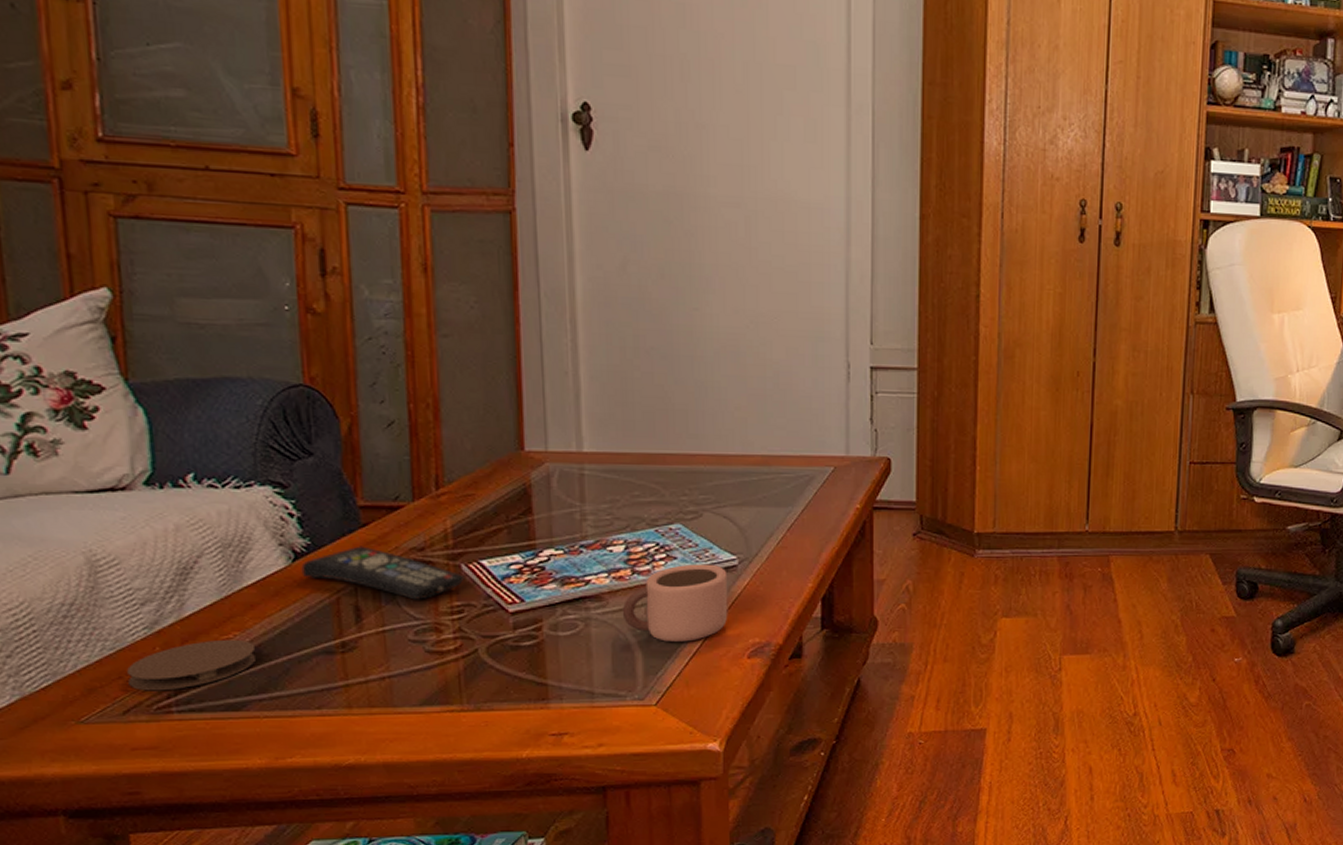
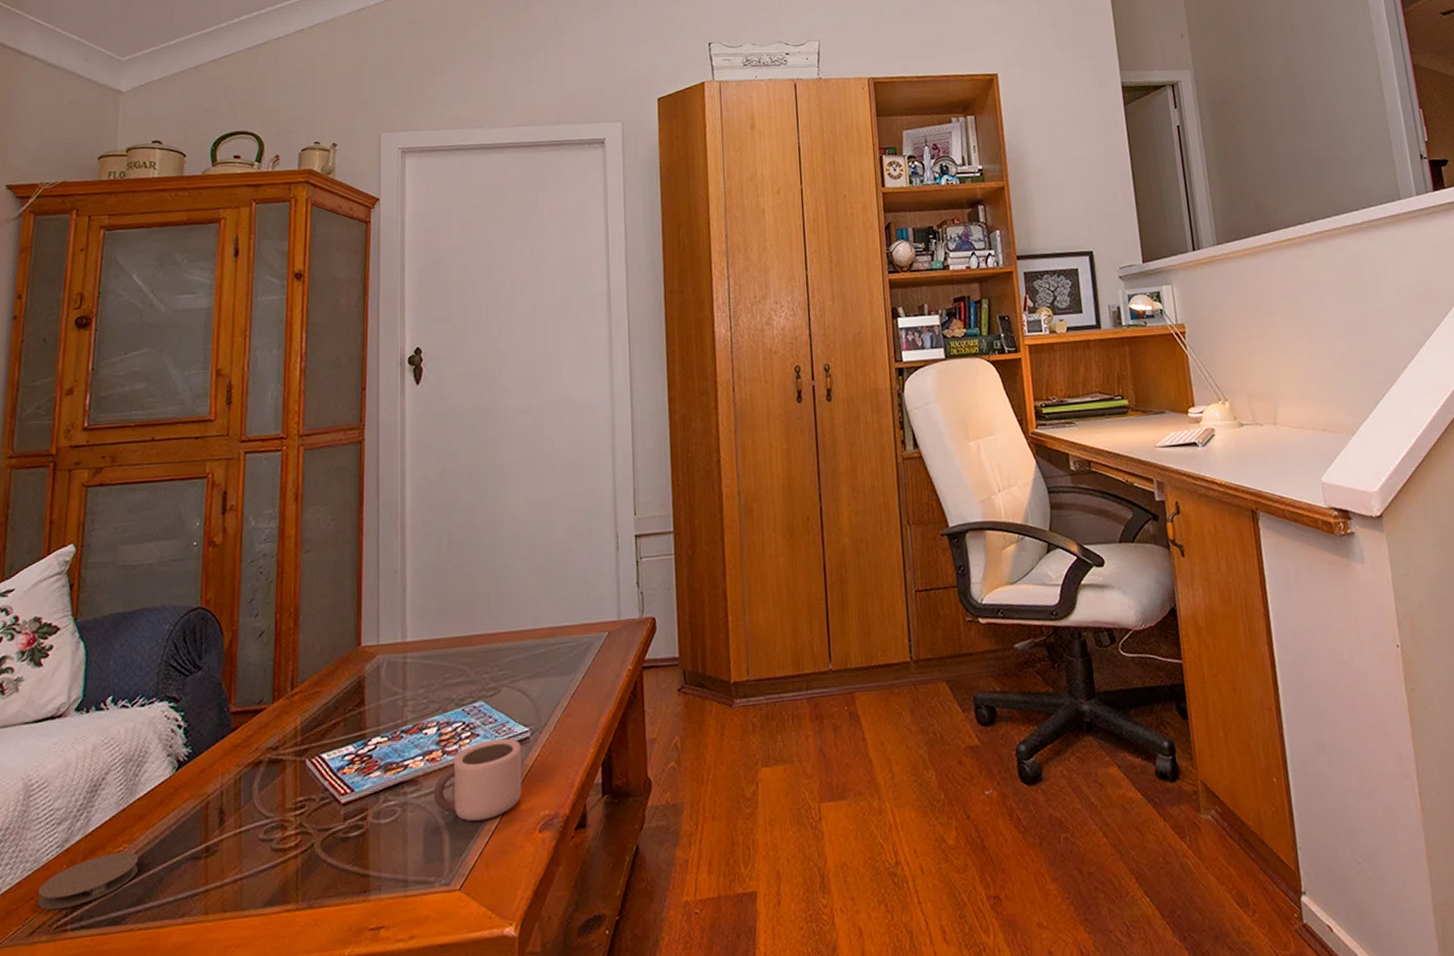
remote control: present [301,546,465,600] -> none [182,750,308,799]

